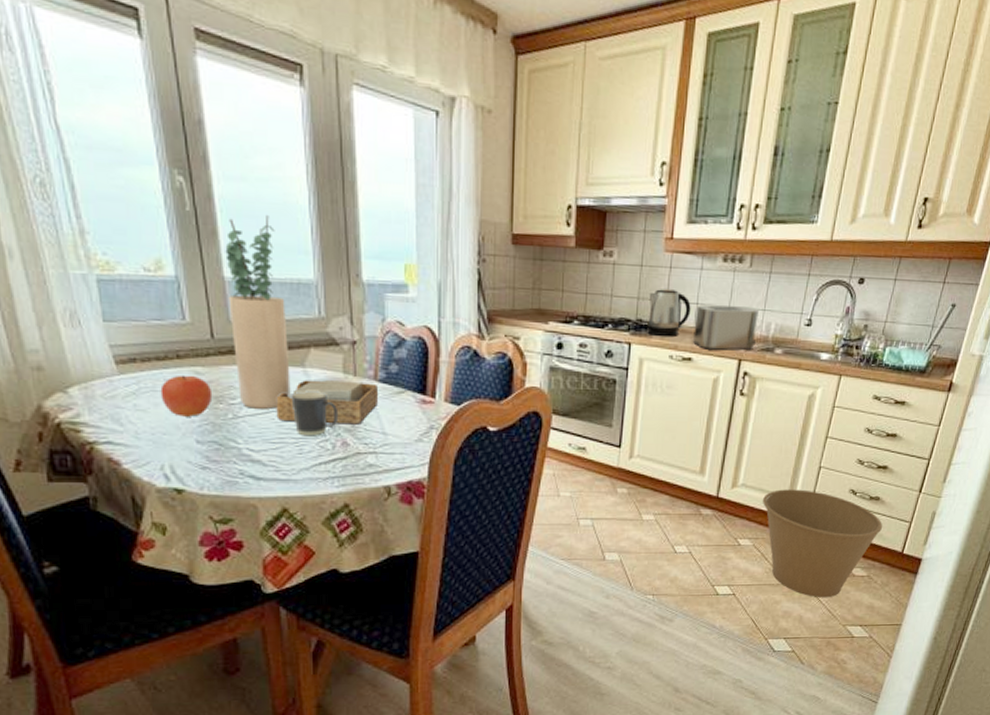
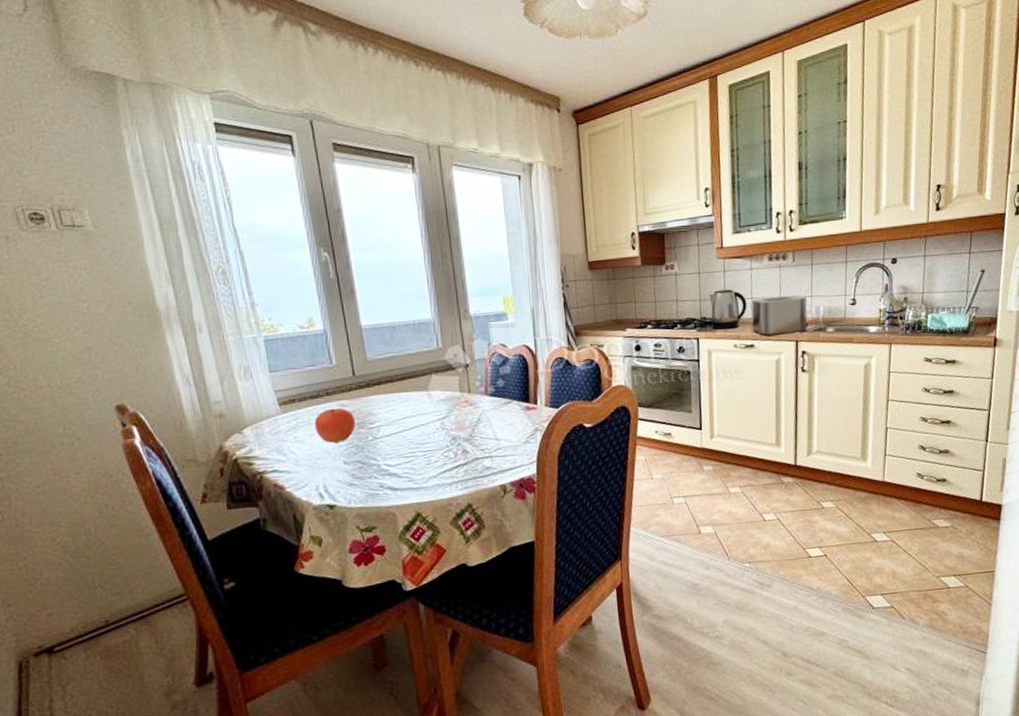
vase: present [225,215,291,409] -> none [361,273,418,430]
napkin holder: present [276,380,379,425] -> none [406,397,490,438]
mug: present [291,391,339,436] -> none [418,409,458,449]
basket: present [763,489,882,598] -> none [838,450,957,552]

